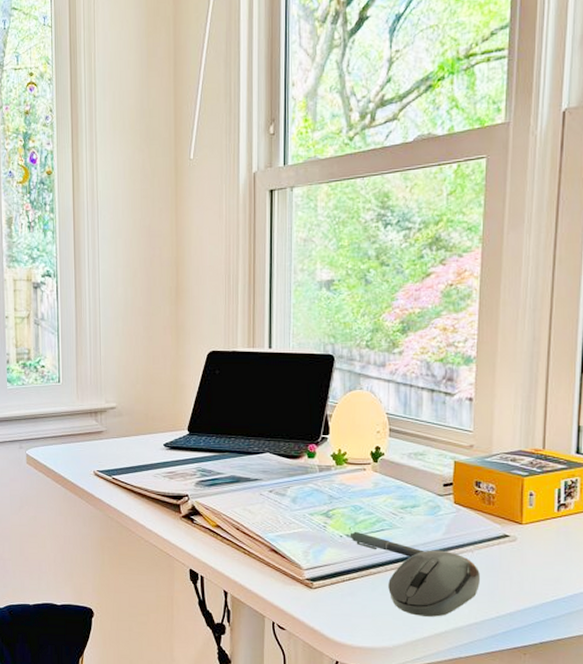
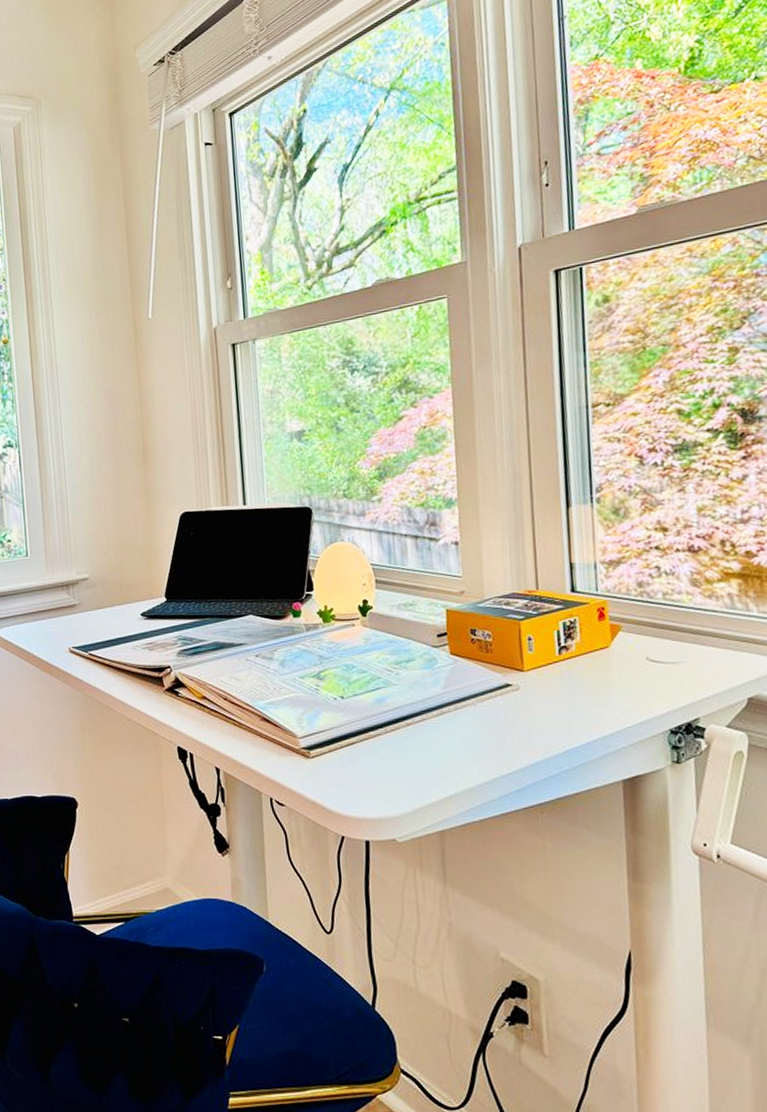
pen: present [350,531,425,558] -> none [344,692,425,717]
computer mouse: present [388,550,480,617] -> none [389,705,486,779]

